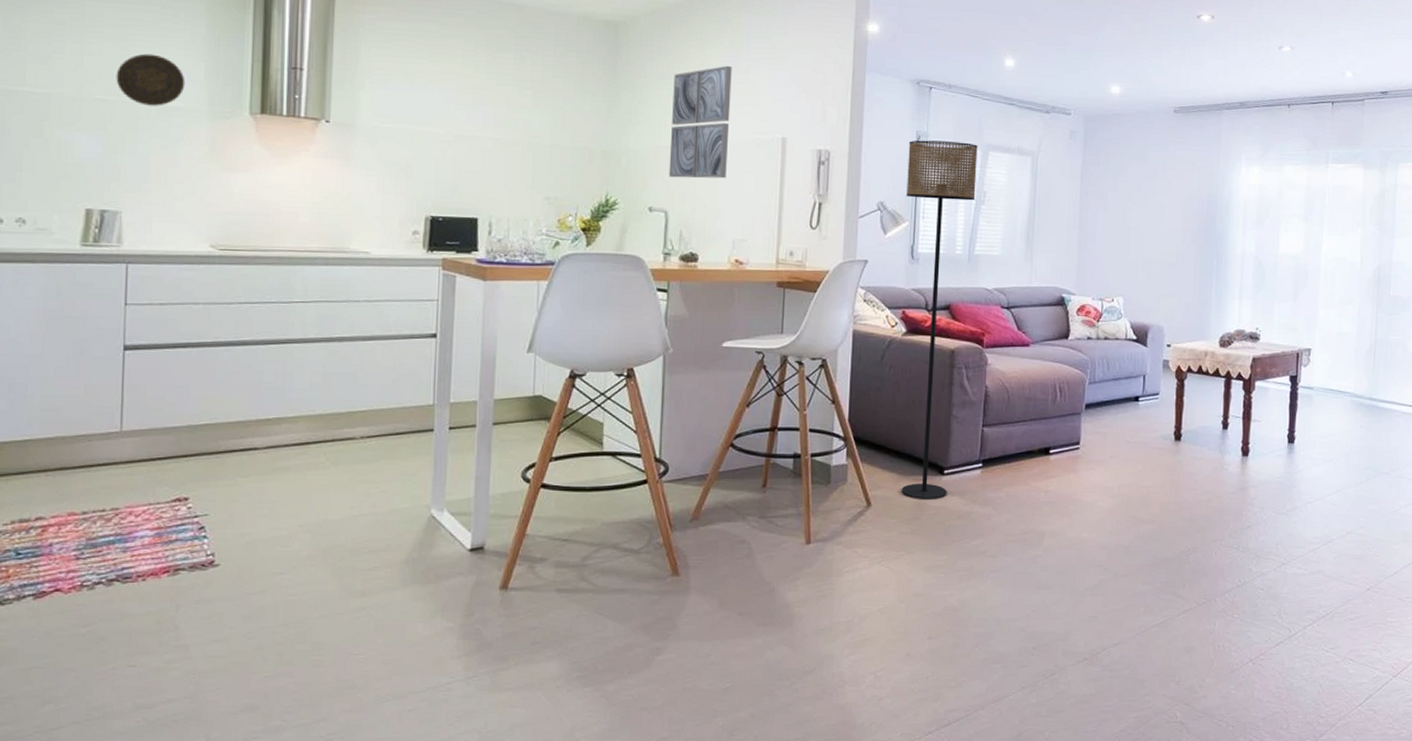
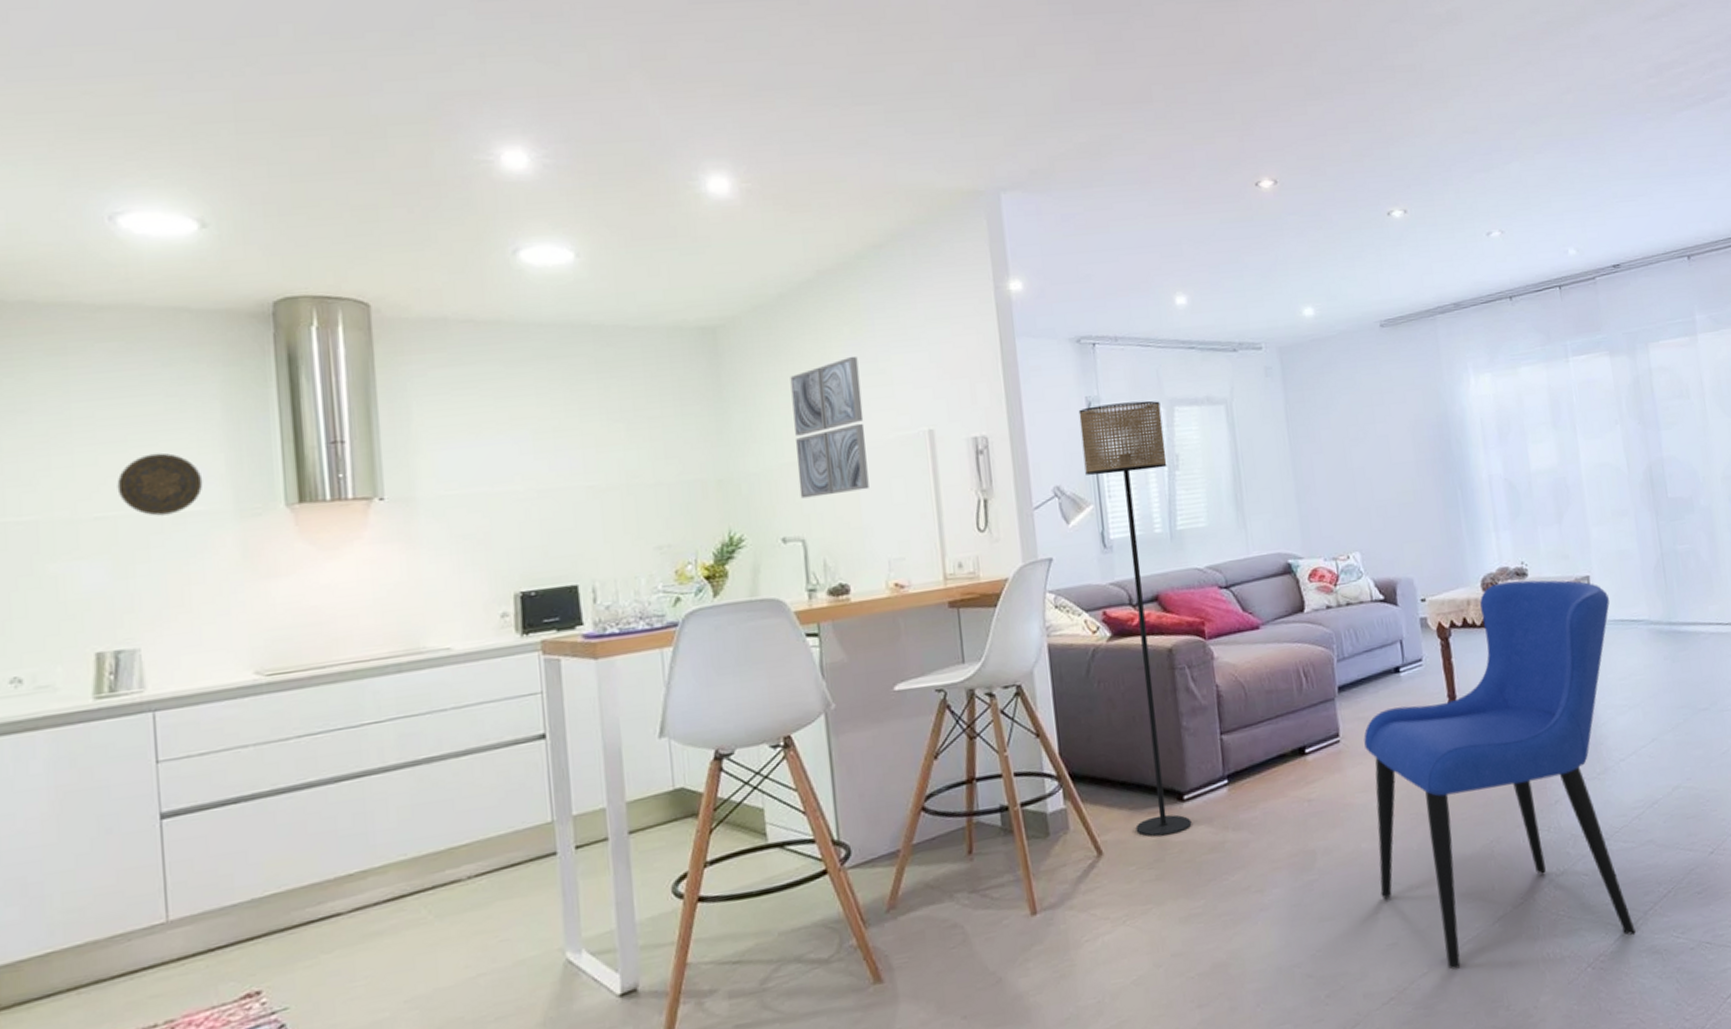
dining chair: none [1091,342,1324,645] -> present [1363,580,1636,970]

